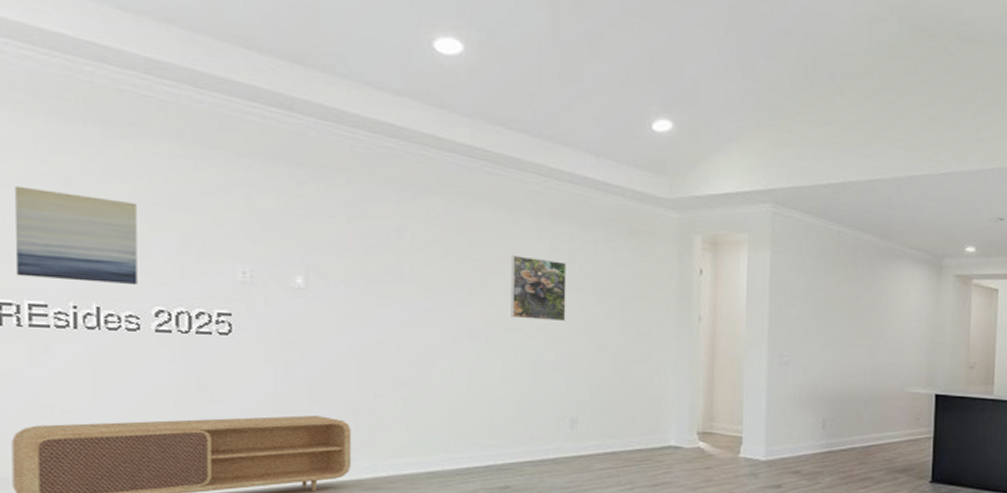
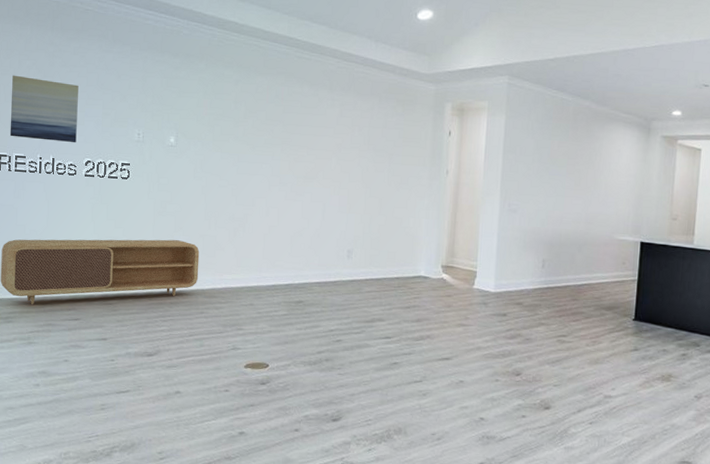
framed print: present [511,255,567,321] -> none [309,121,350,172]

